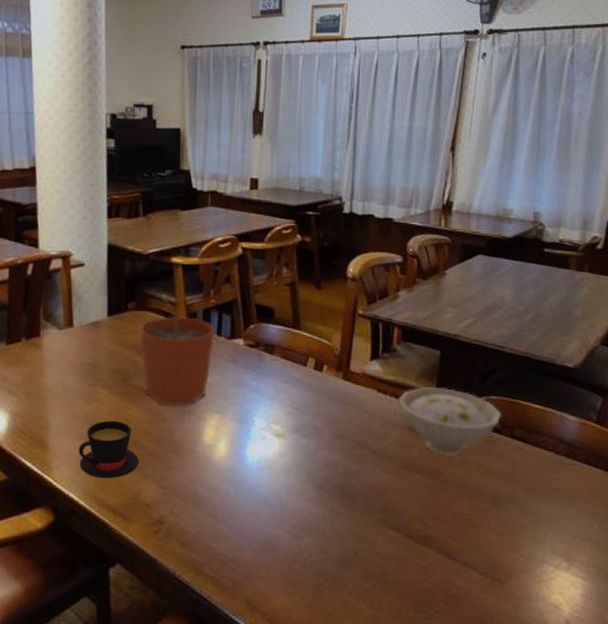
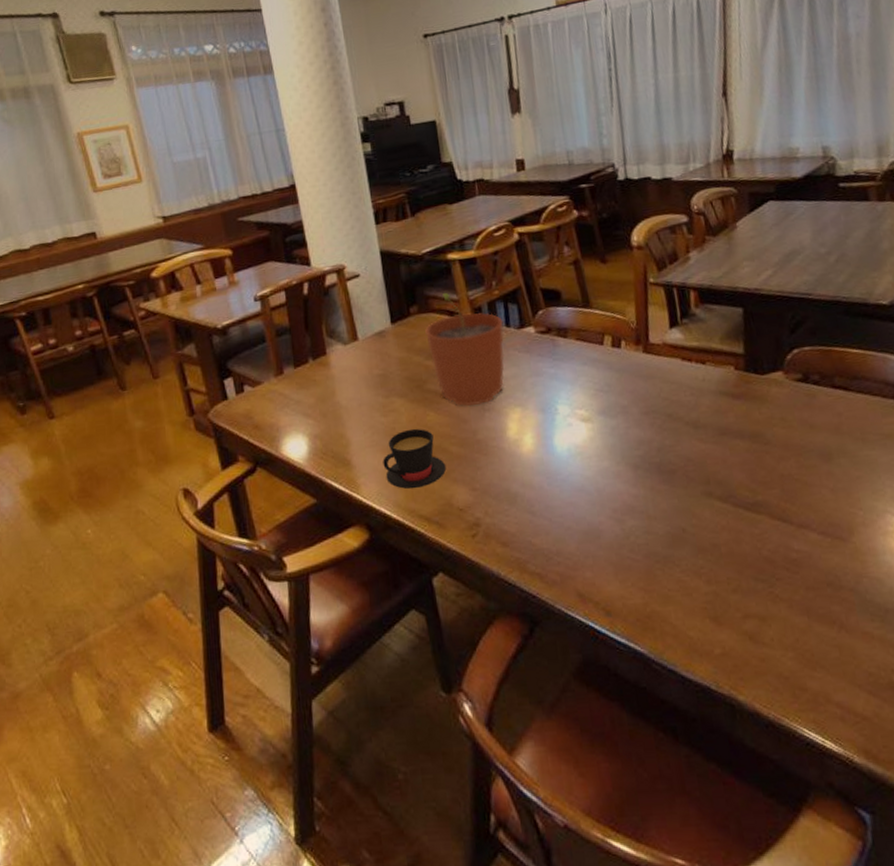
bowl: present [399,387,501,456] -> none [705,346,818,416]

